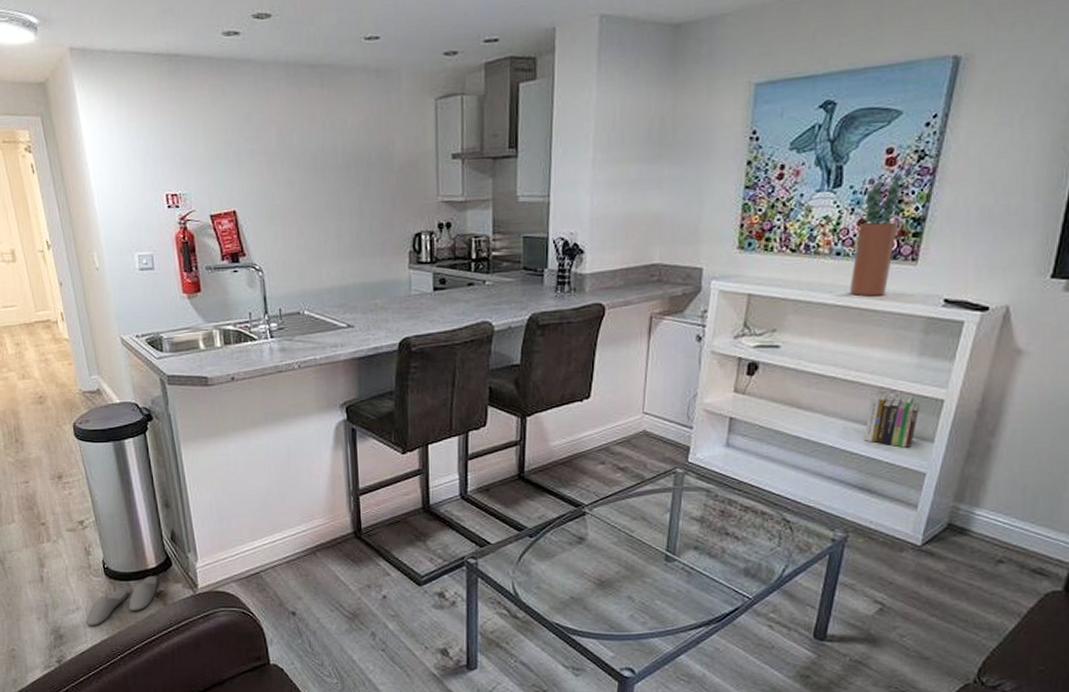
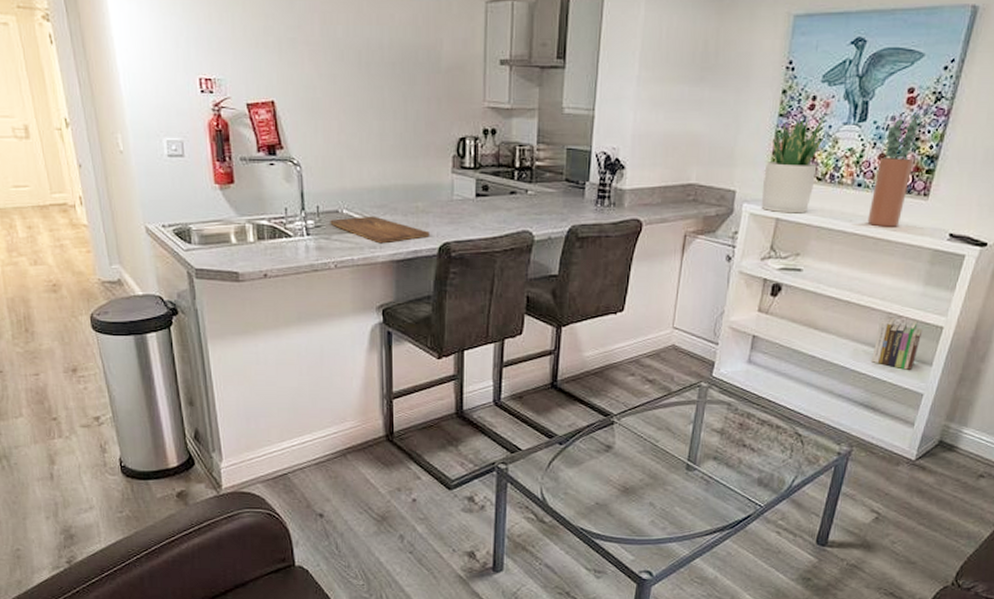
slippers: present [86,575,158,626] -> none [99,474,179,526]
cutting board: none [292,315,389,342] -> present [330,216,430,244]
planter: none [731,185,795,289] -> present [761,115,825,214]

